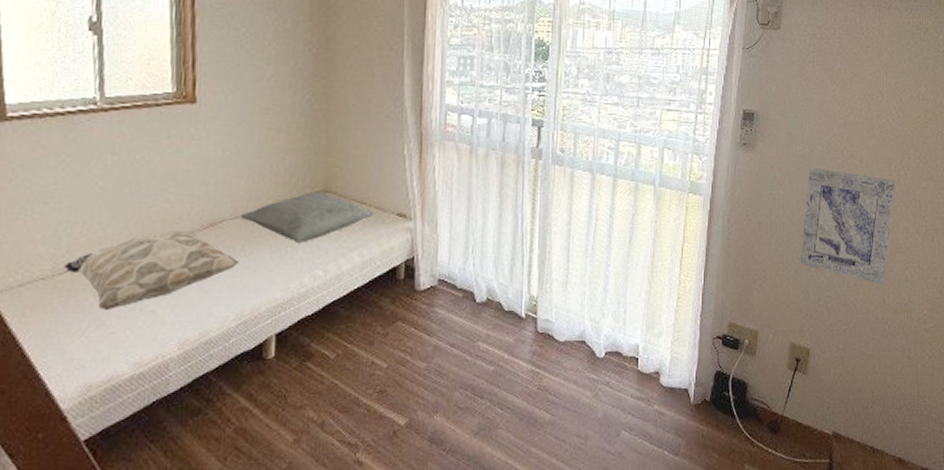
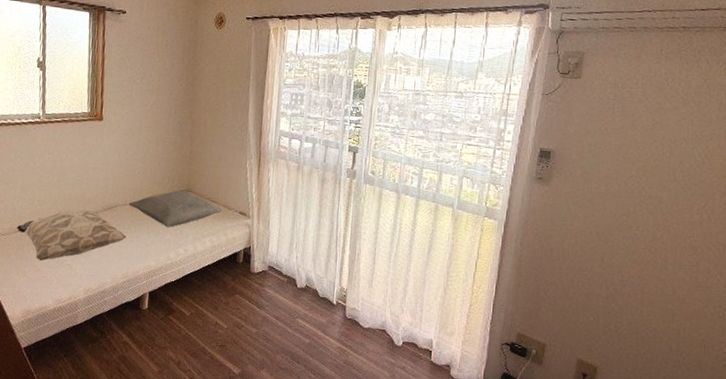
wall art: present [799,167,897,286] -> none [590,204,699,319]

